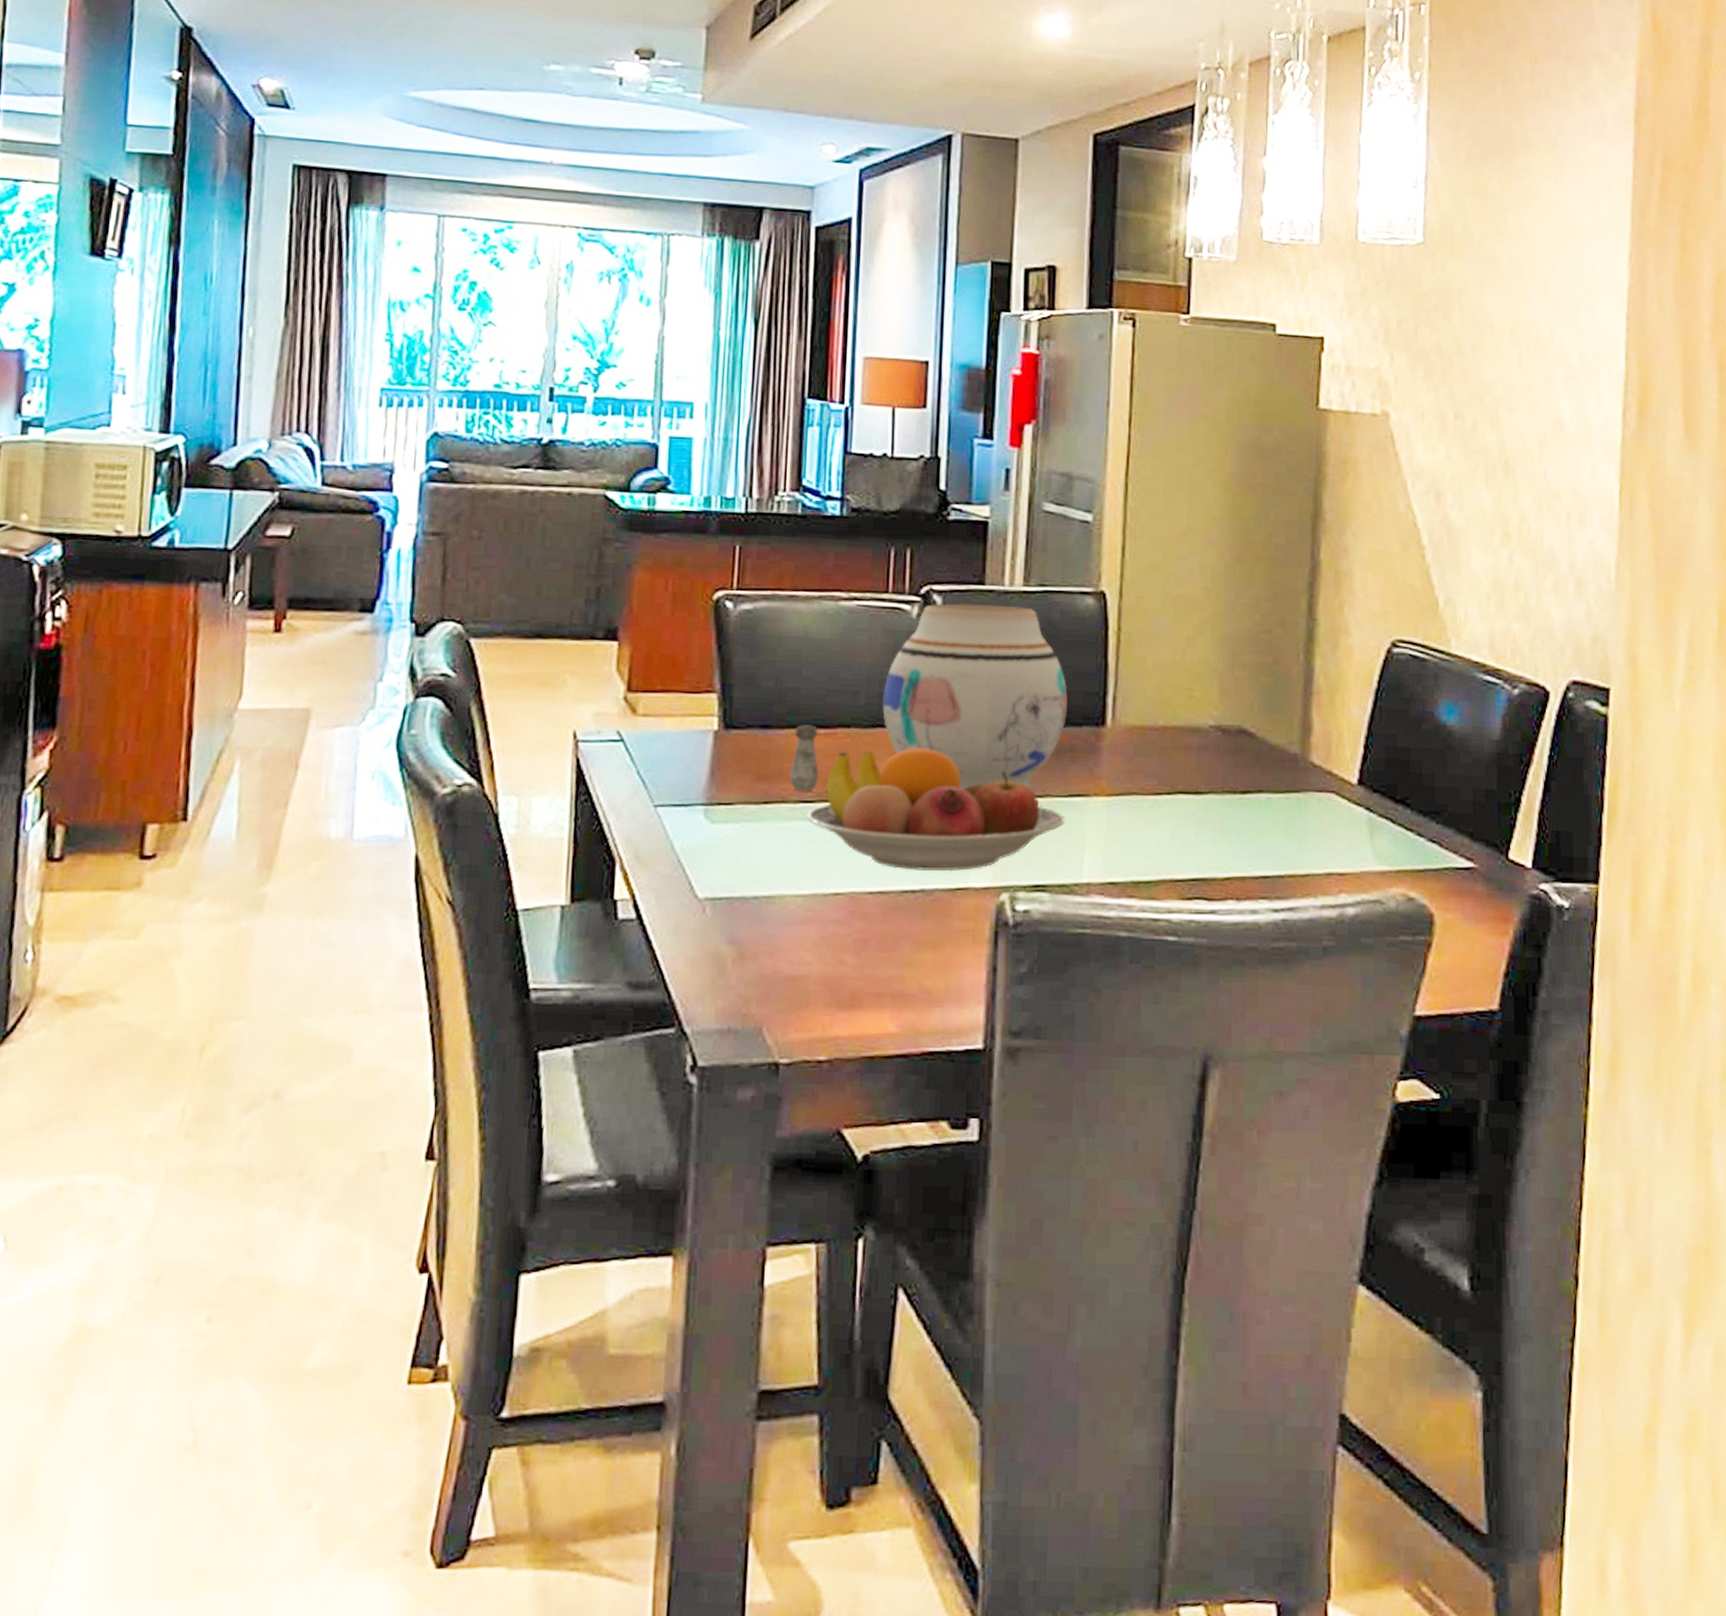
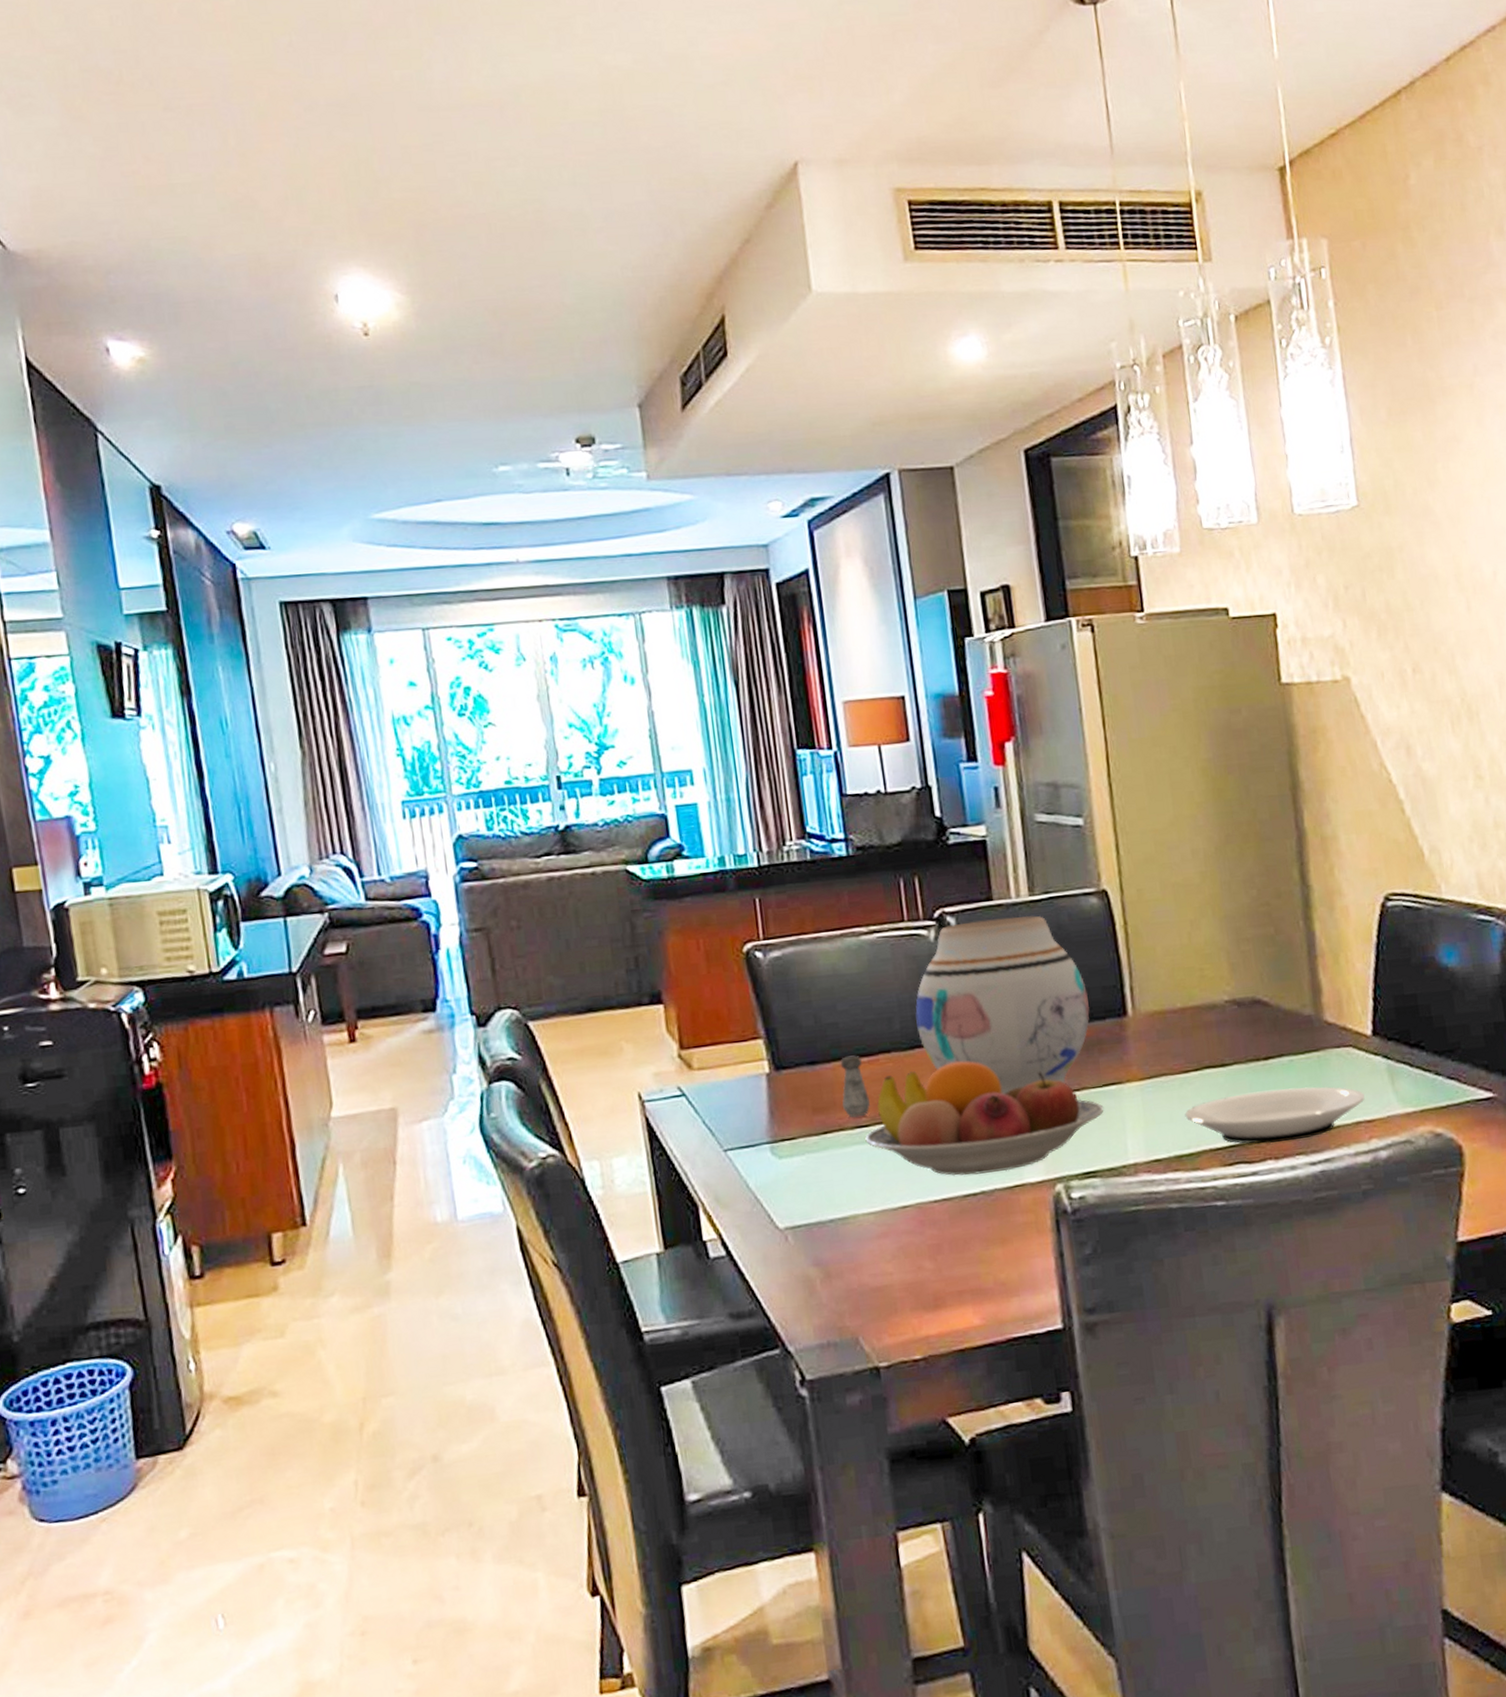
plate: none [1149,826,1340,883] -> present [1185,1086,1365,1145]

